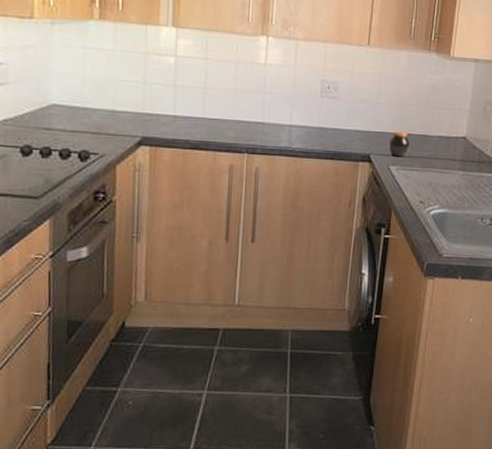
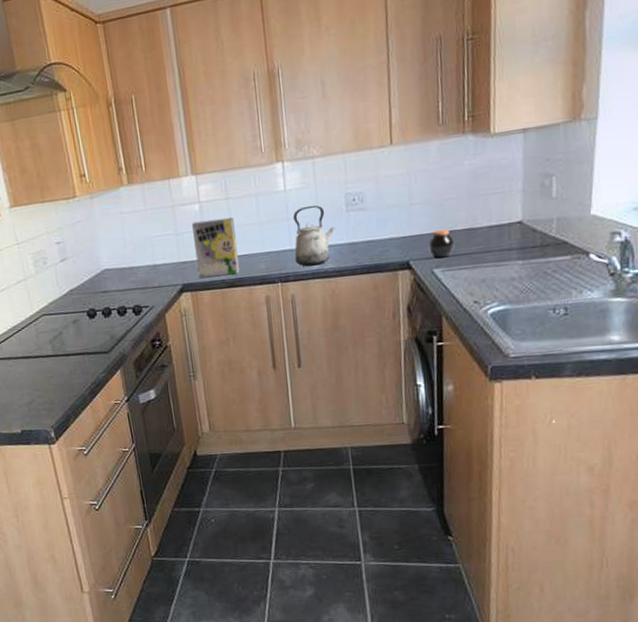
cereal box: none [161,74,209,137] -> present [192,218,240,278]
kettle: none [265,83,309,143] -> present [293,205,336,267]

